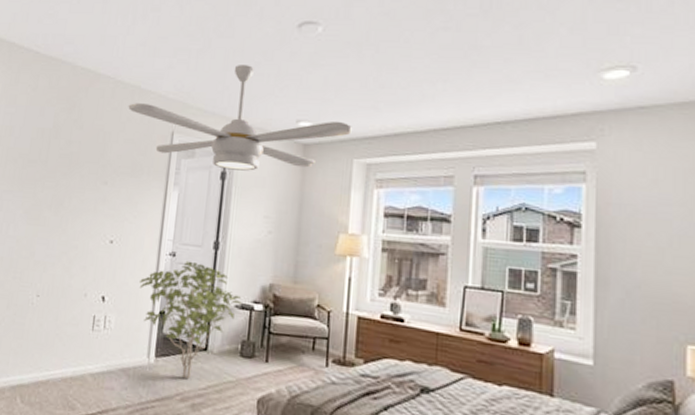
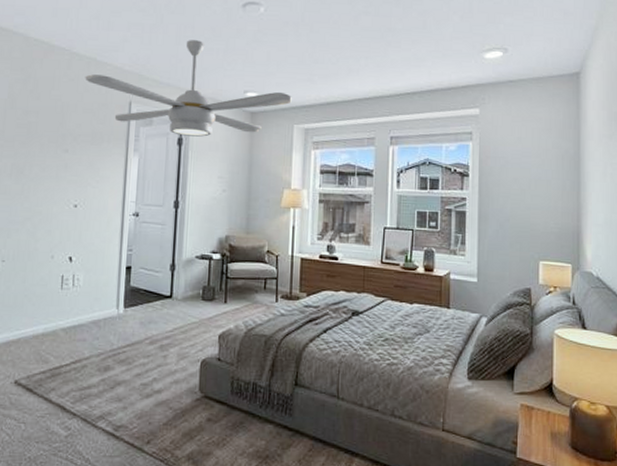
shrub: present [139,260,242,380] -> none [105,219,201,325]

